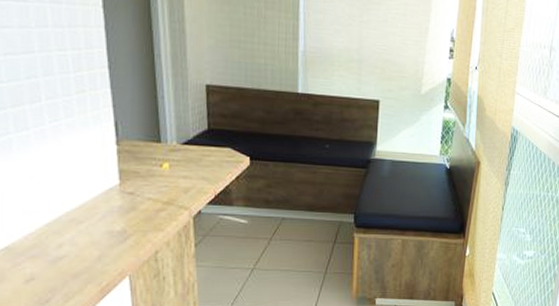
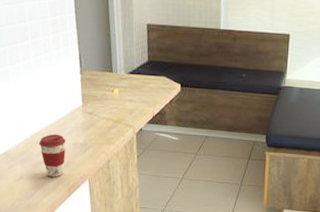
coffee cup: none [57,220,96,276] -> present [38,134,66,177]

